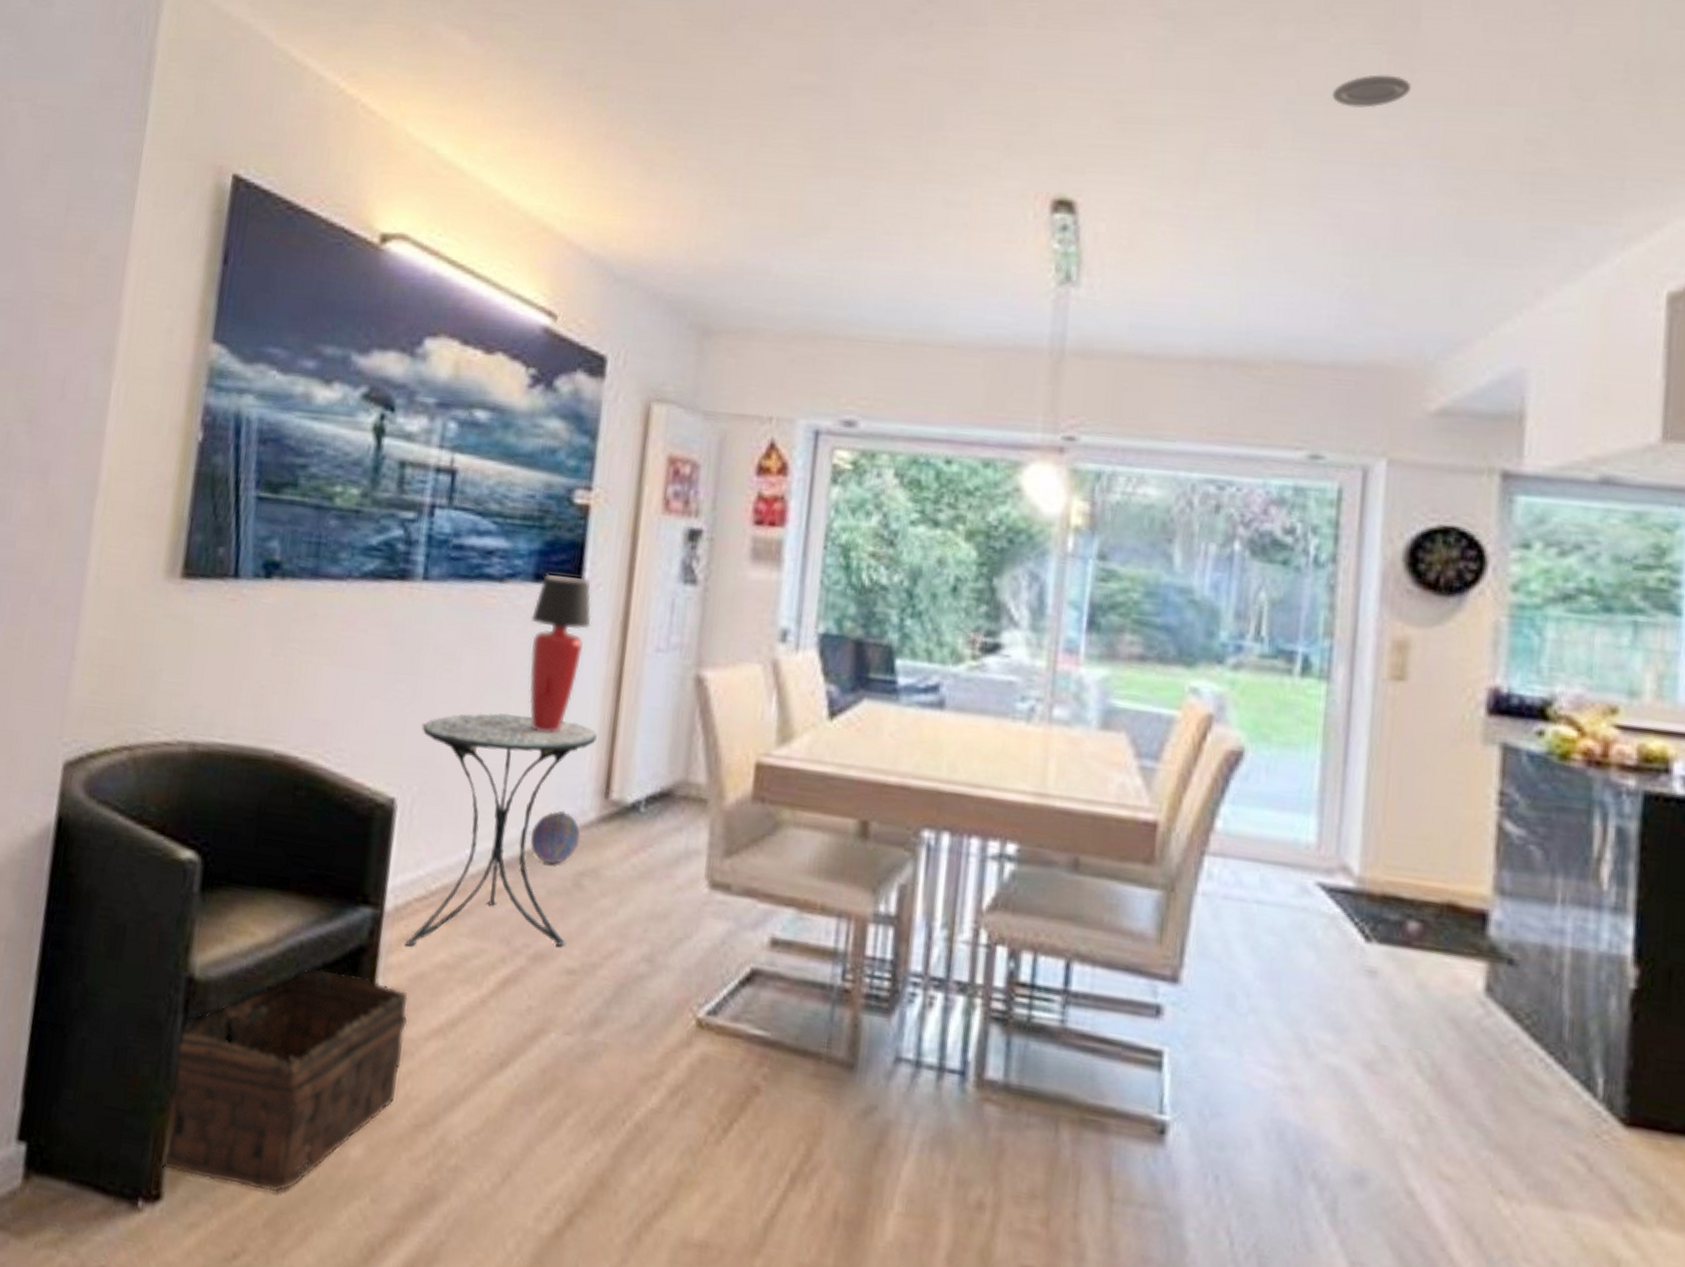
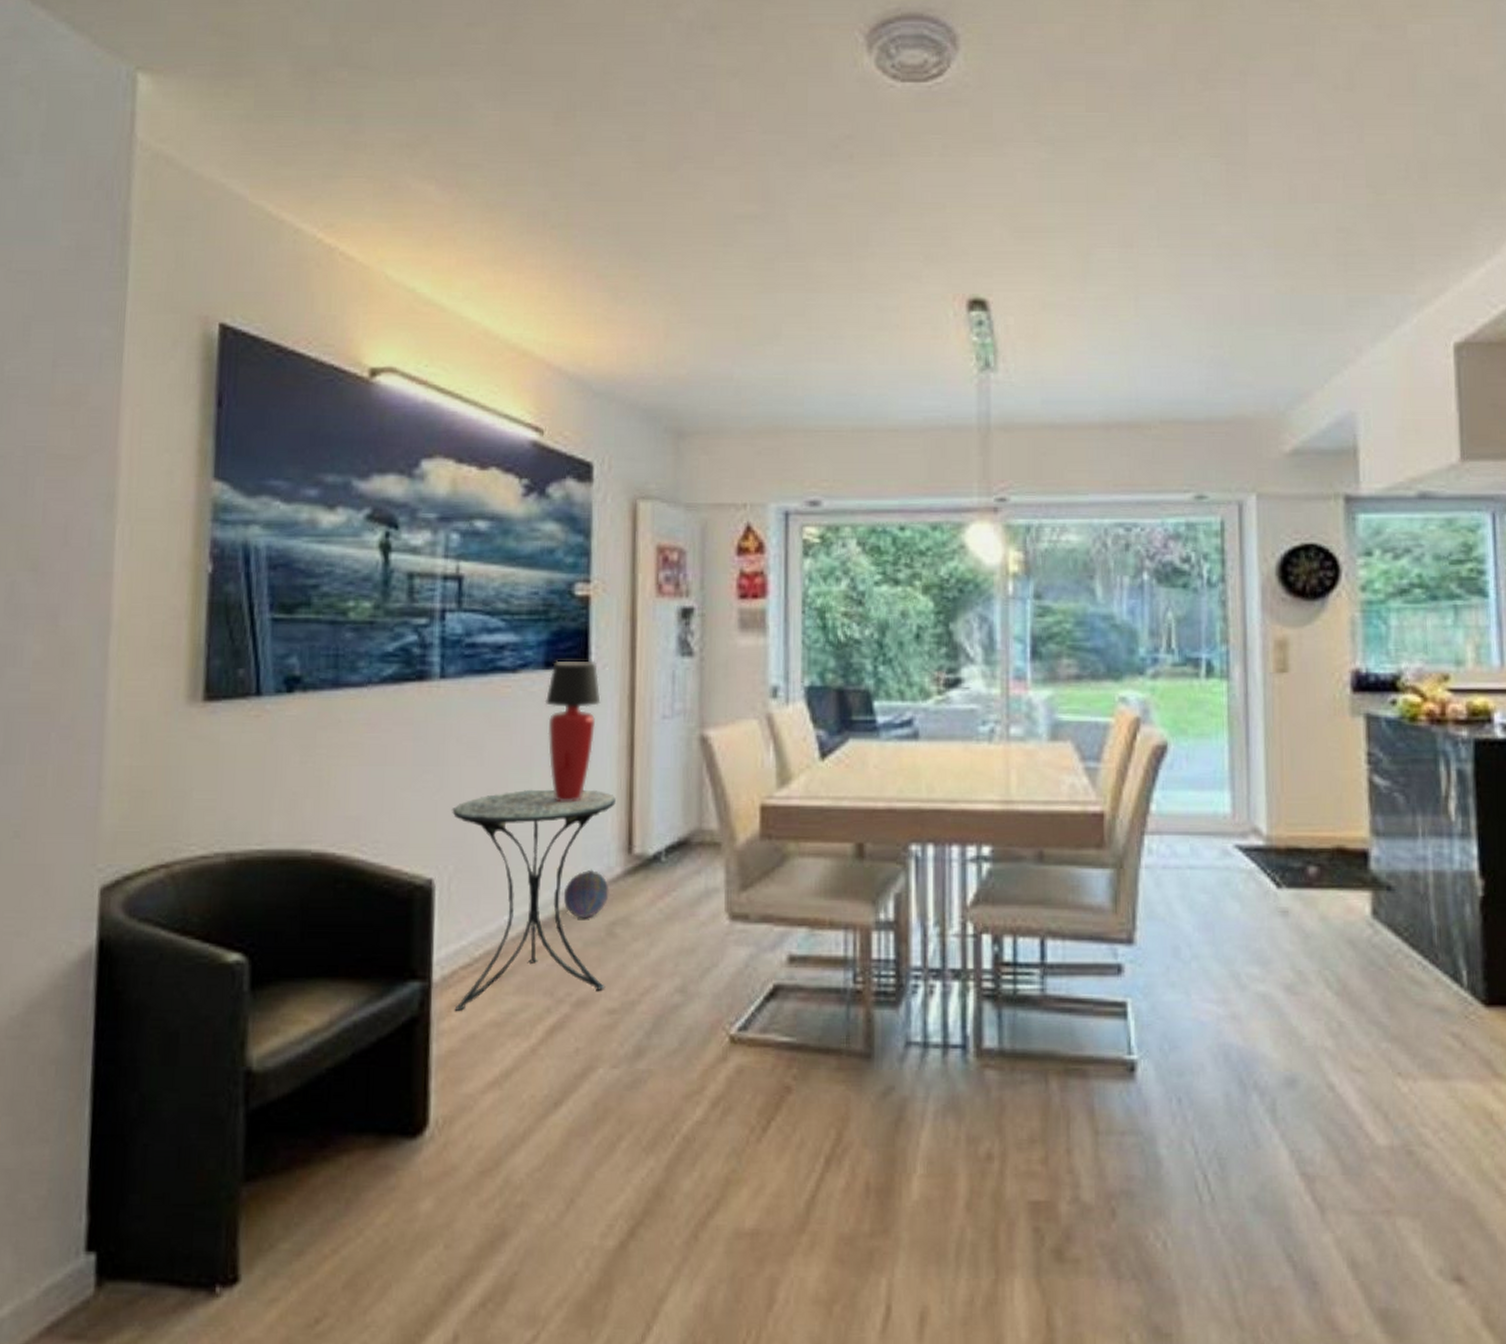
basket: present [161,969,408,1193] -> none [236,1044,464,1256]
recessed light: present [1331,74,1412,108] -> none [1185,182,1247,209]

